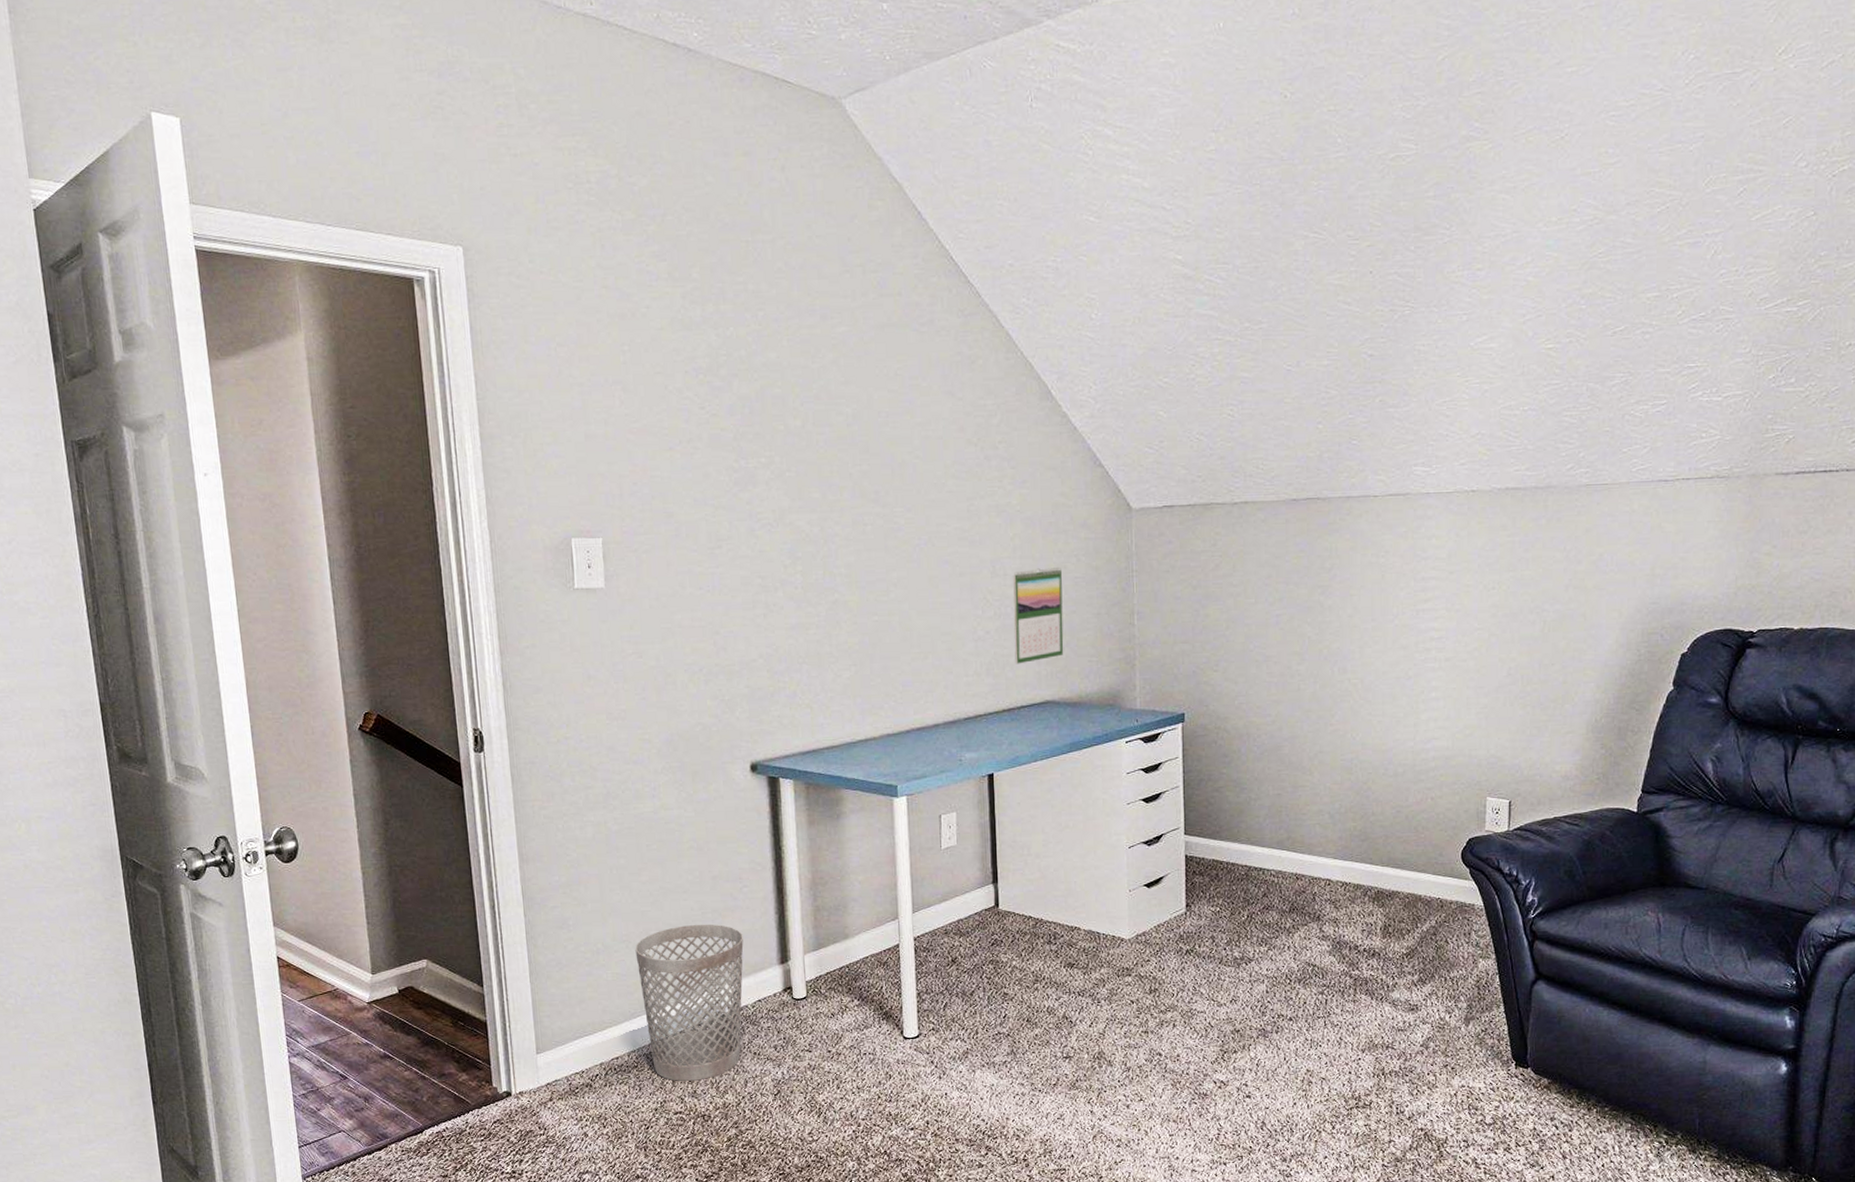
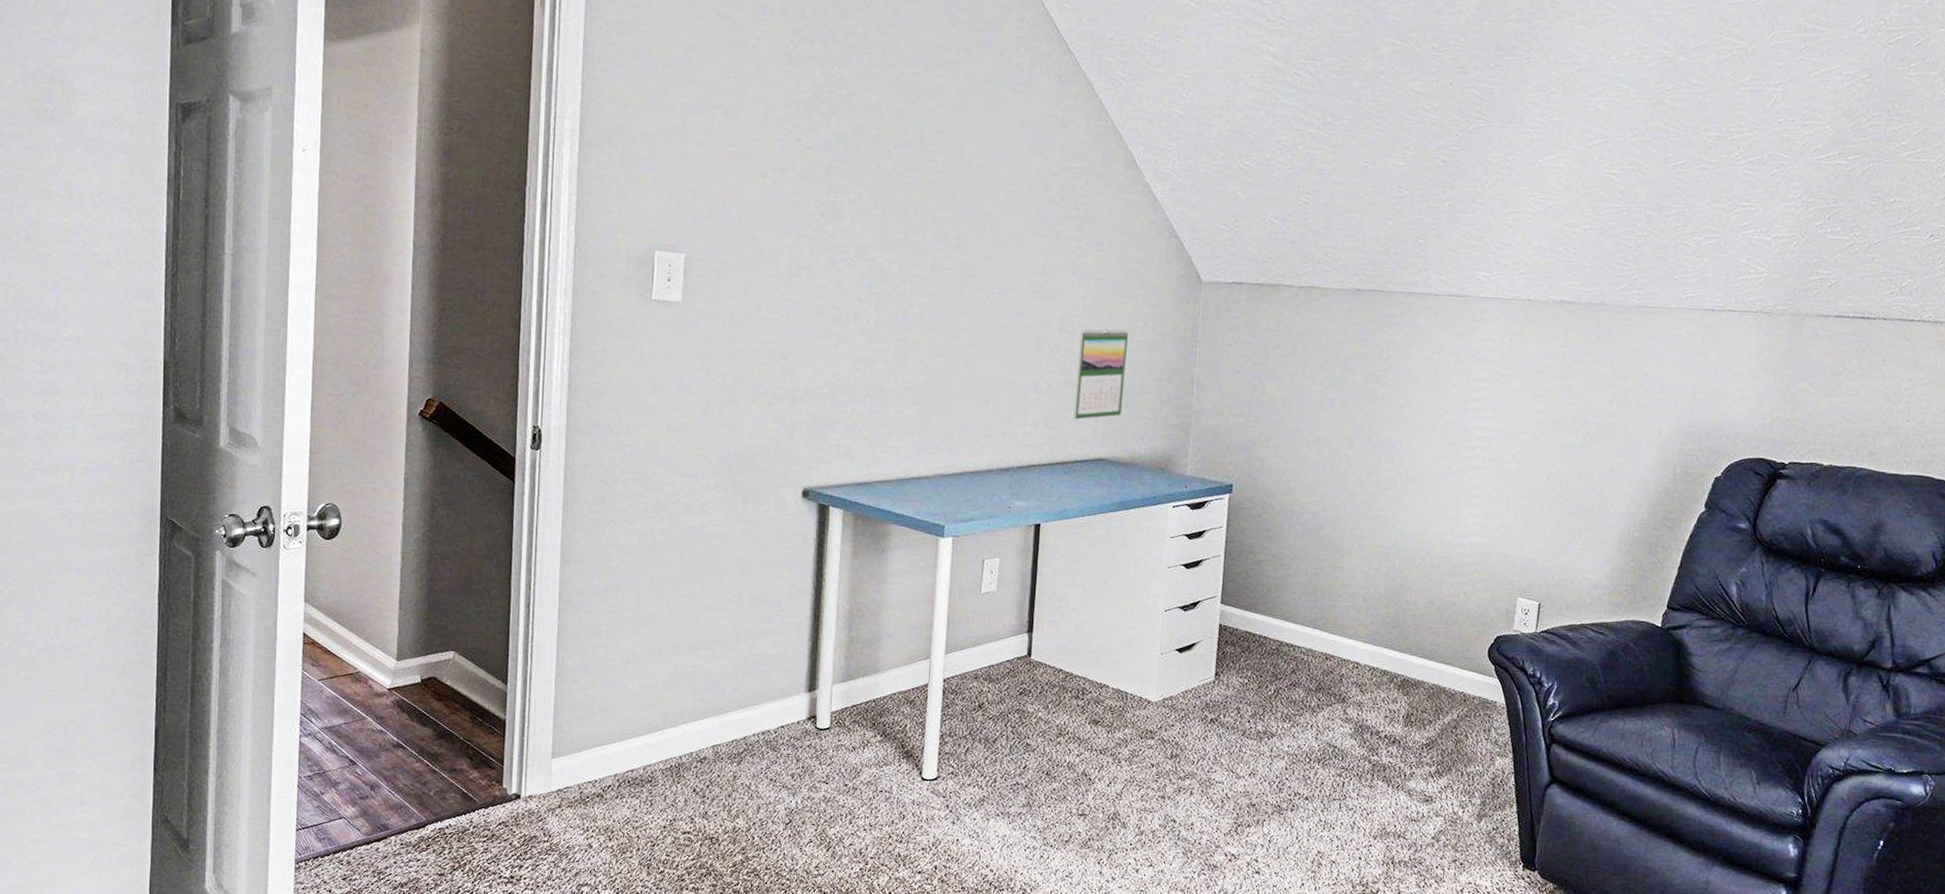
wastebasket: present [635,924,744,1081] -> none [664,643,774,802]

